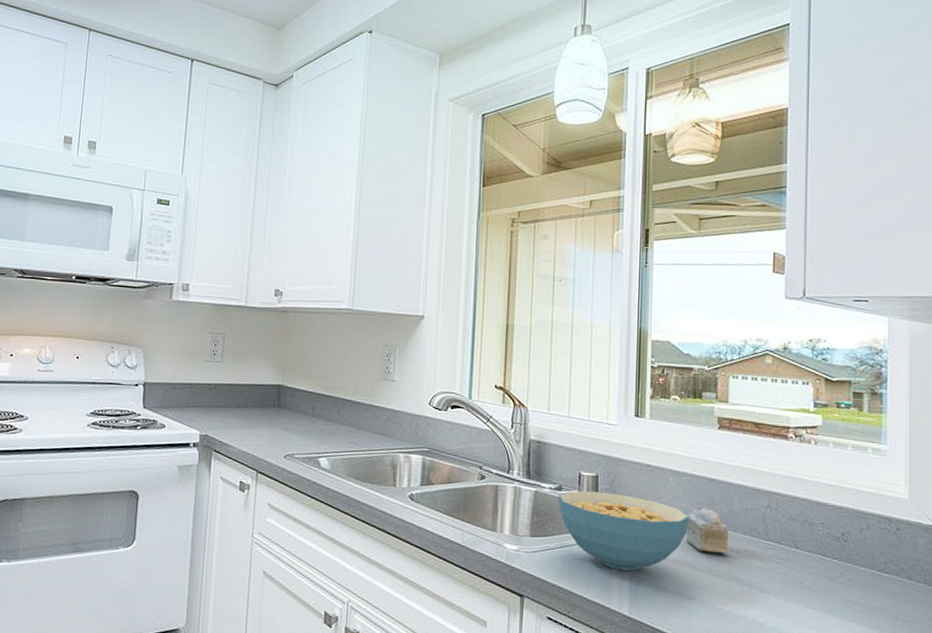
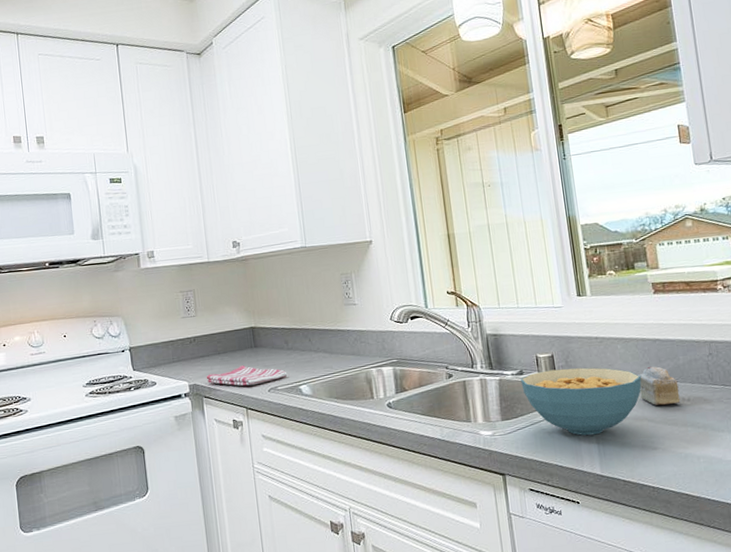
dish towel: none [219,424,308,448] -> present [206,365,288,386]

